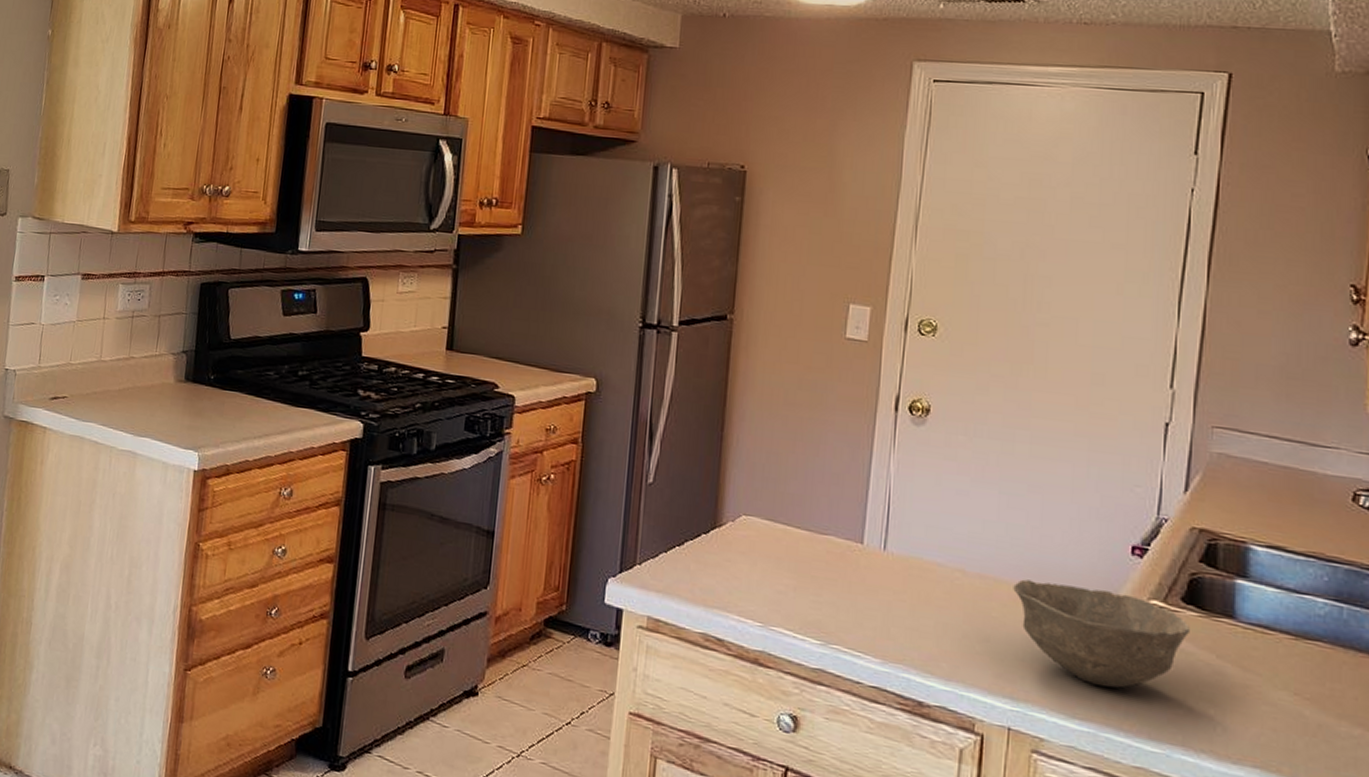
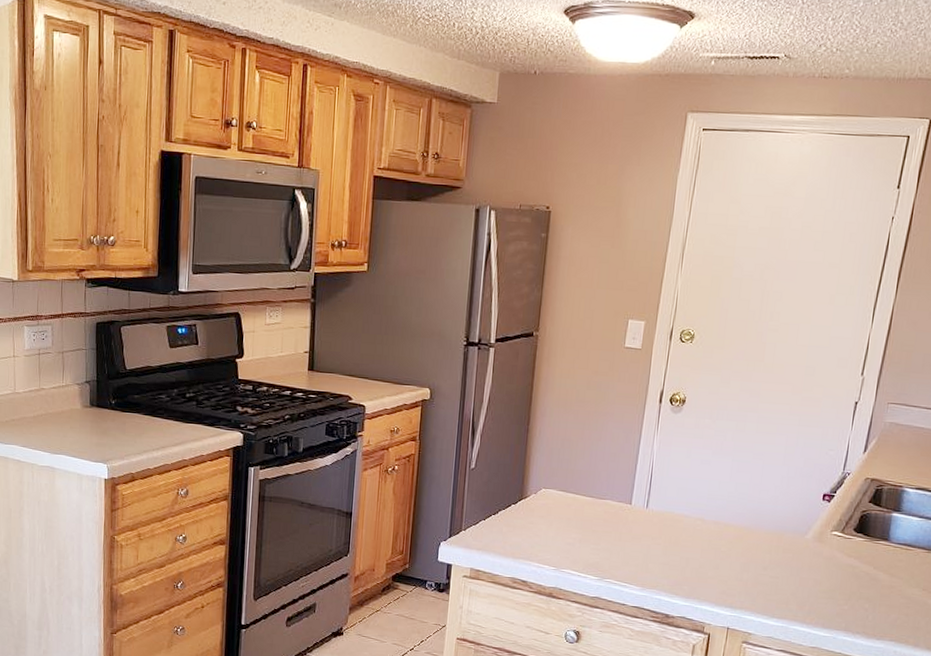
bowl: present [1013,579,1190,689] -> none [737,523,858,595]

